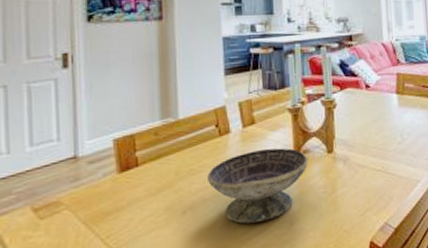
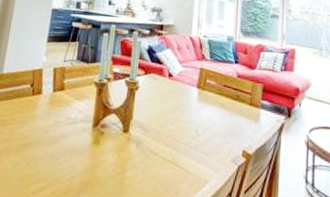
decorative bowl: present [208,148,308,224] -> none [14,115,104,185]

